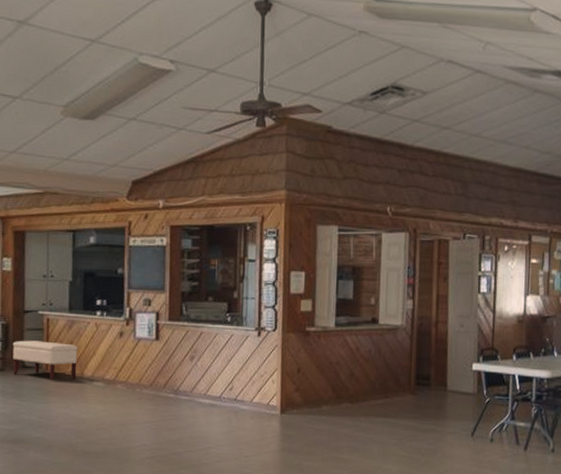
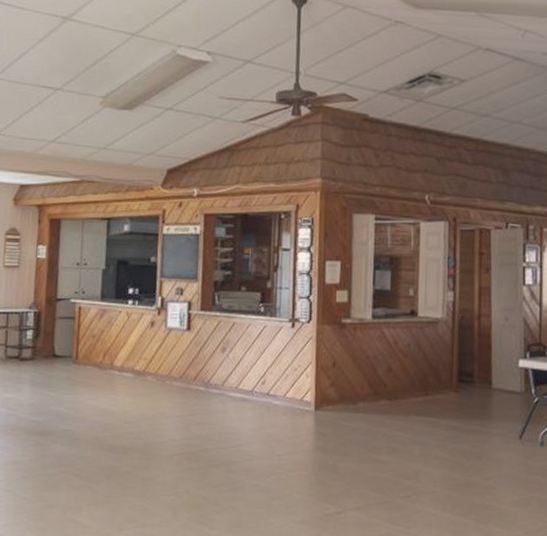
bench: present [13,340,78,381] -> none [43,328,109,371]

